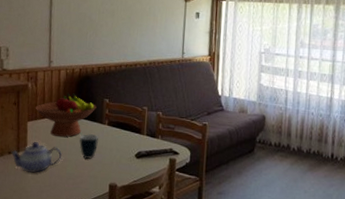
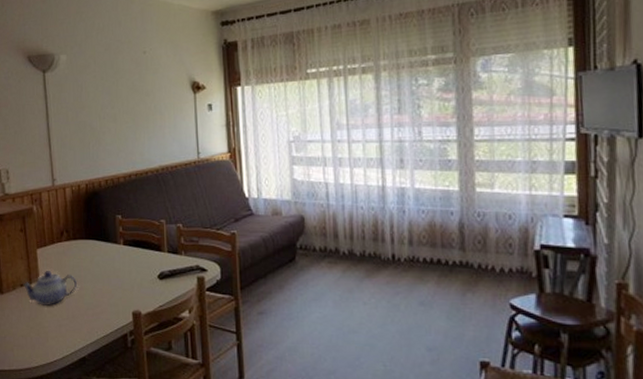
fruit bowl: present [35,93,97,137] -> none [43,212,109,262]
mug: present [79,133,98,159] -> none [93,256,115,286]

